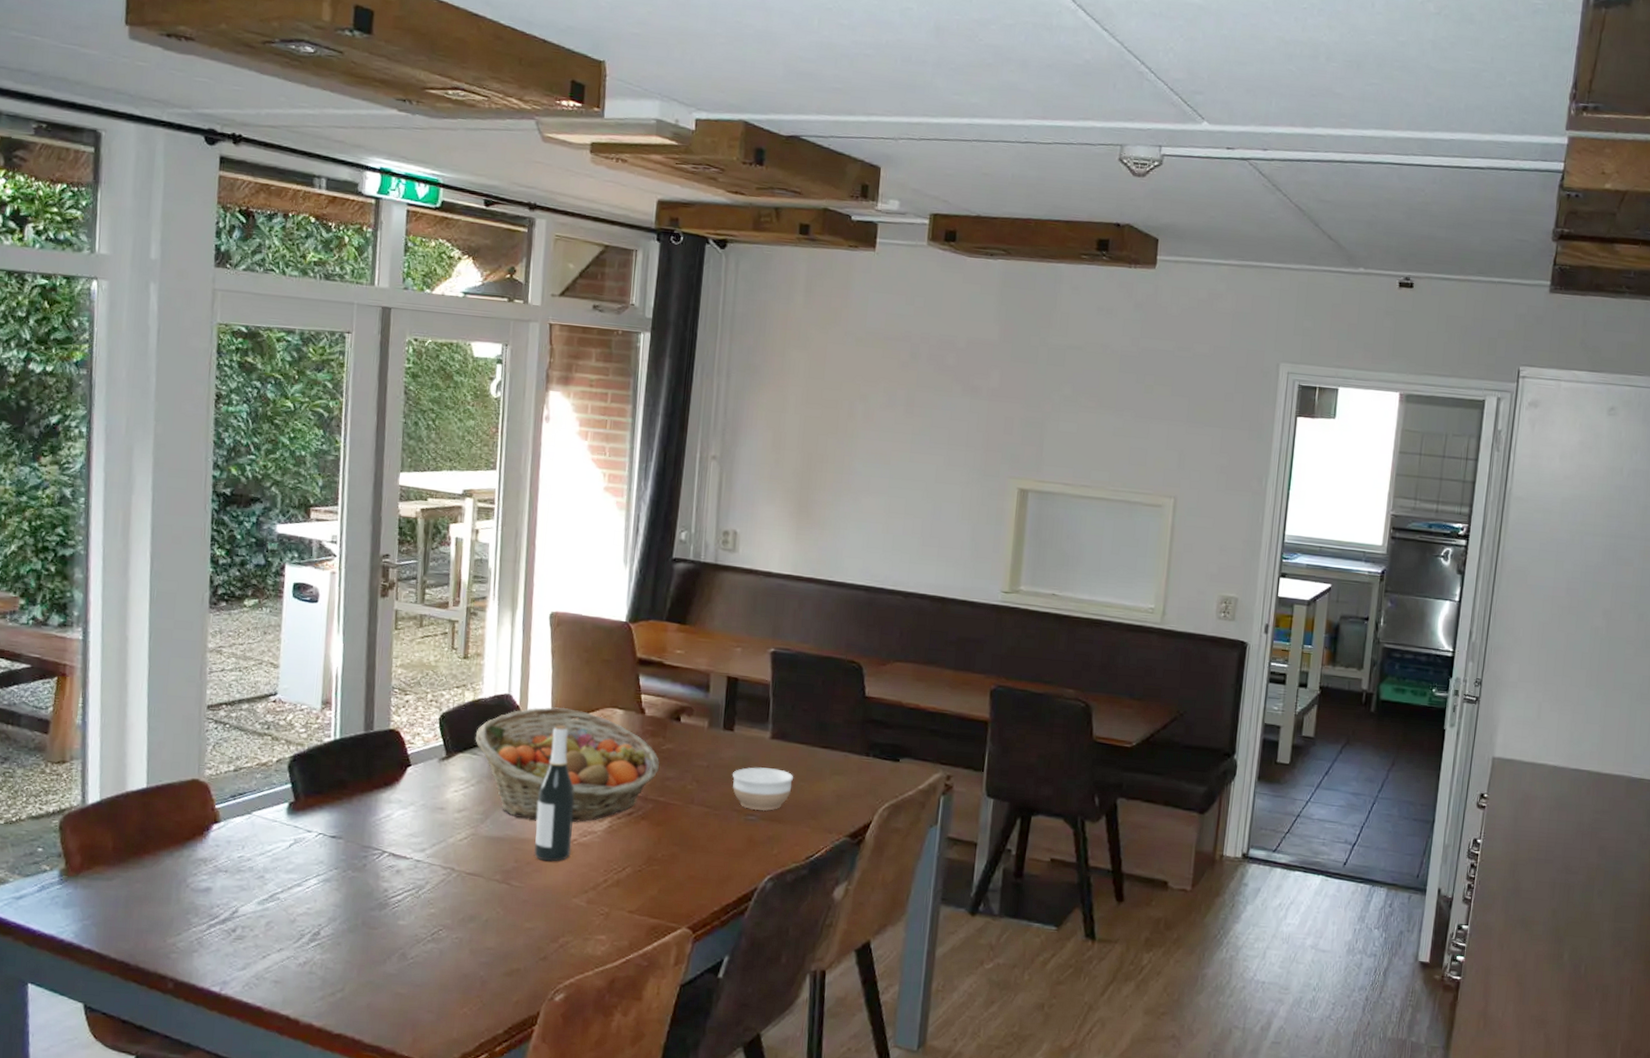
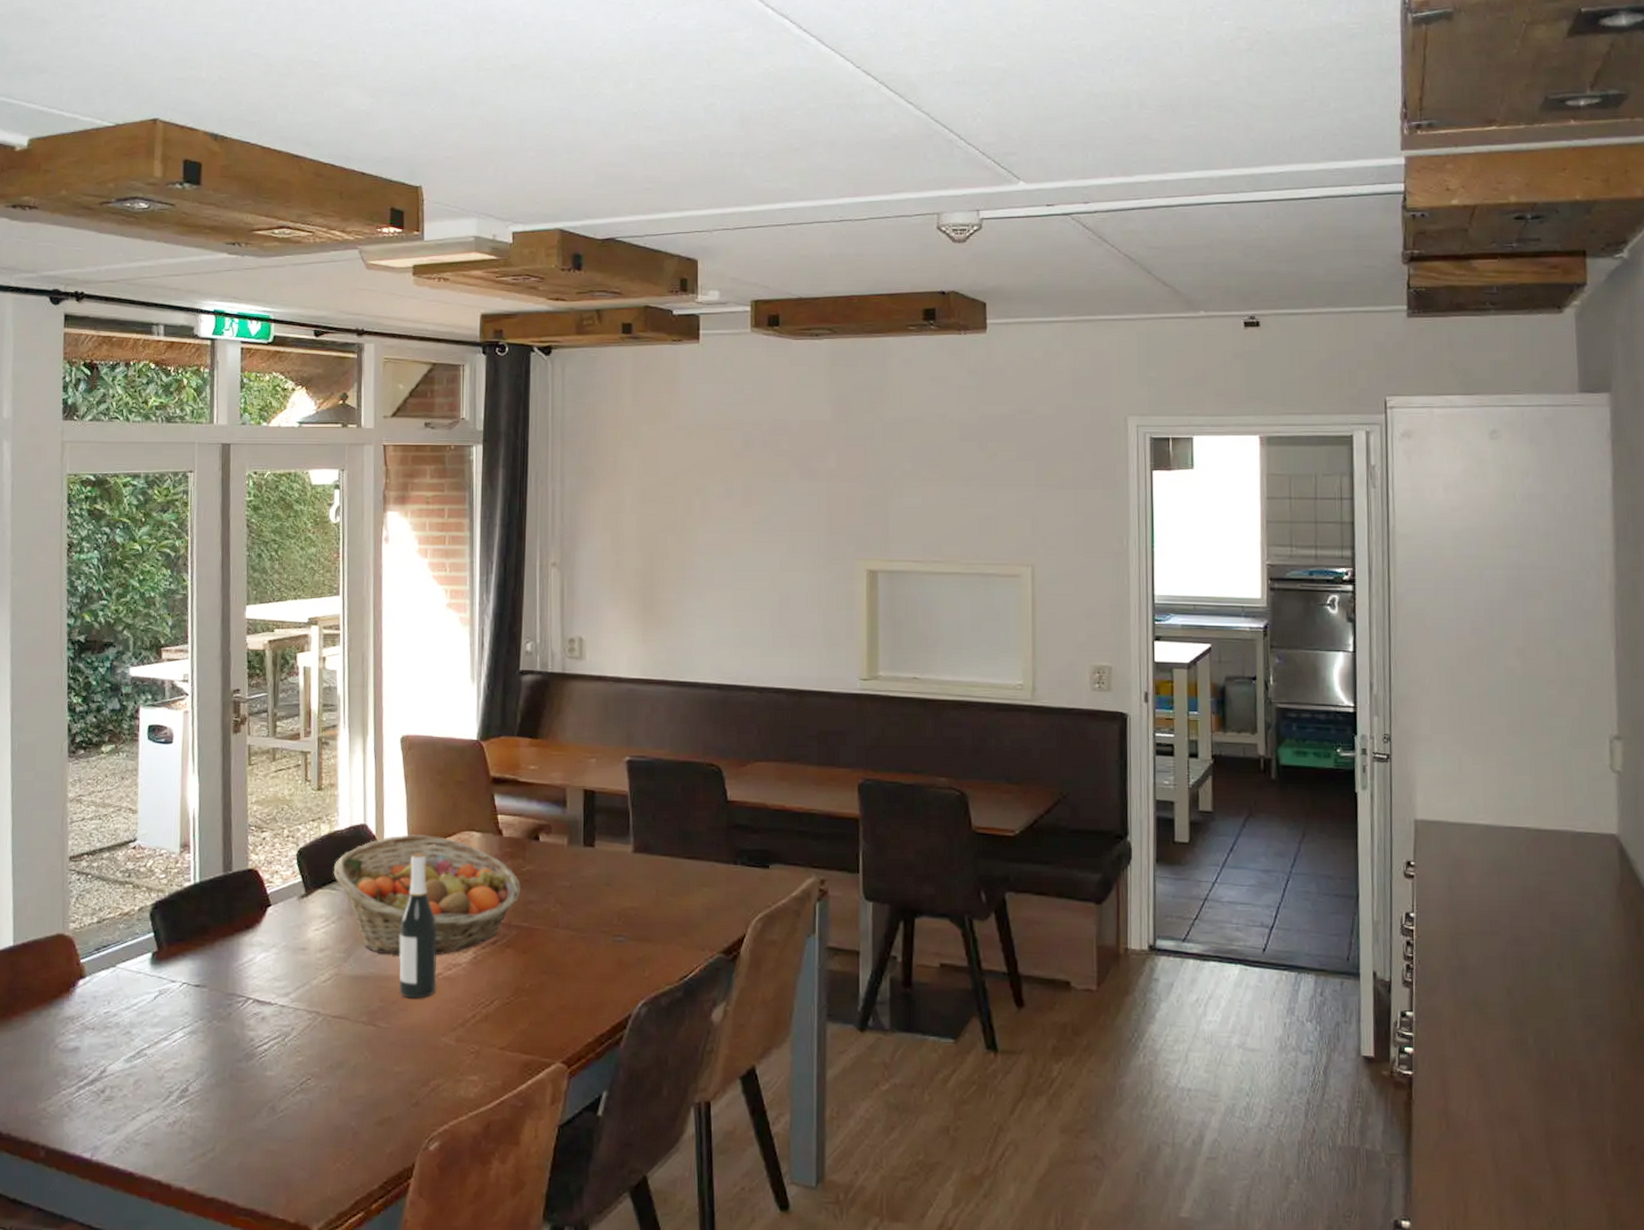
bowl: present [732,767,794,811] -> none [596,884,661,931]

